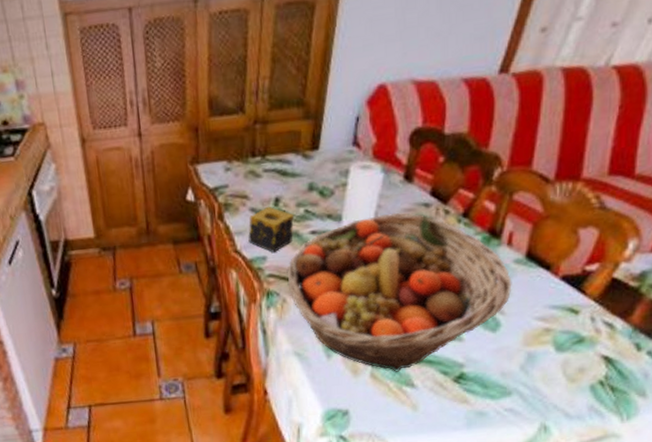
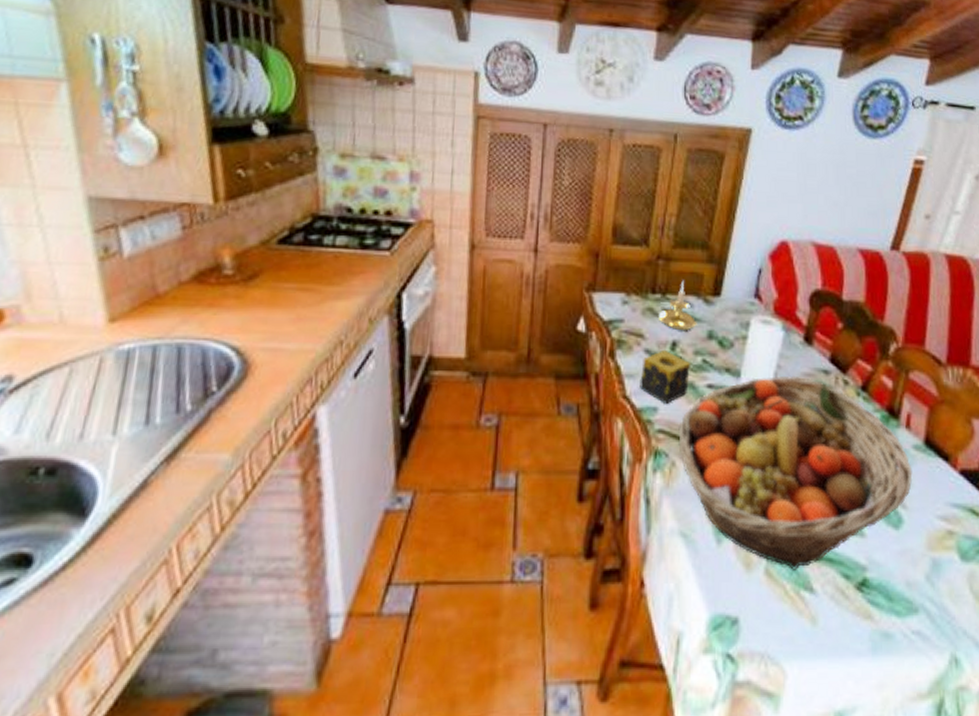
candle holder: none [260,140,298,188] -> present [659,280,697,331]

